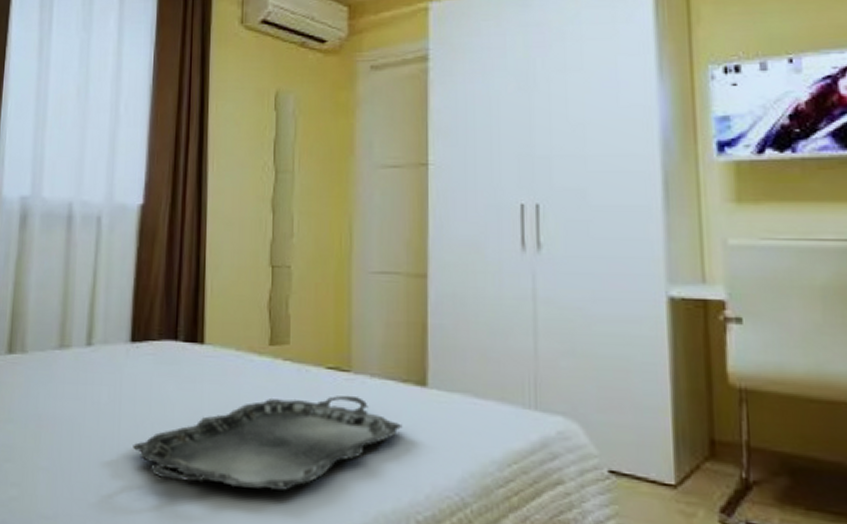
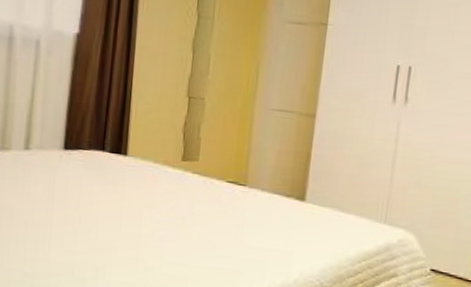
serving tray: present [133,395,403,491] -> none [63,202,283,271]

